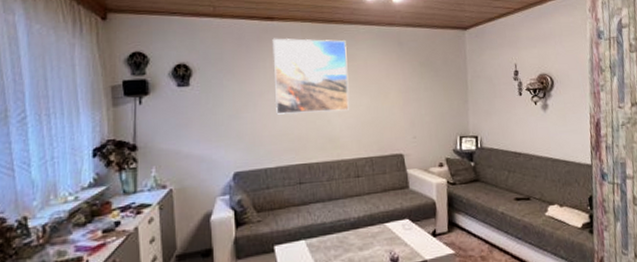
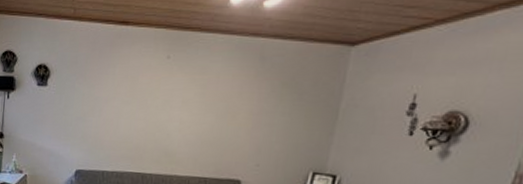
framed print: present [272,38,349,115] -> none [119,44,200,126]

